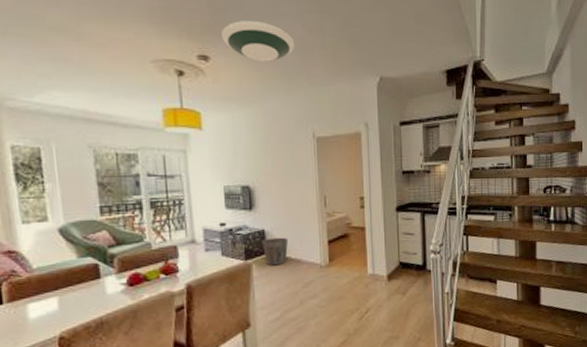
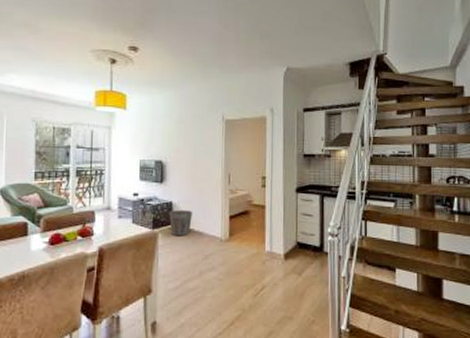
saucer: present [220,19,296,62] -> none [149,17,213,53]

